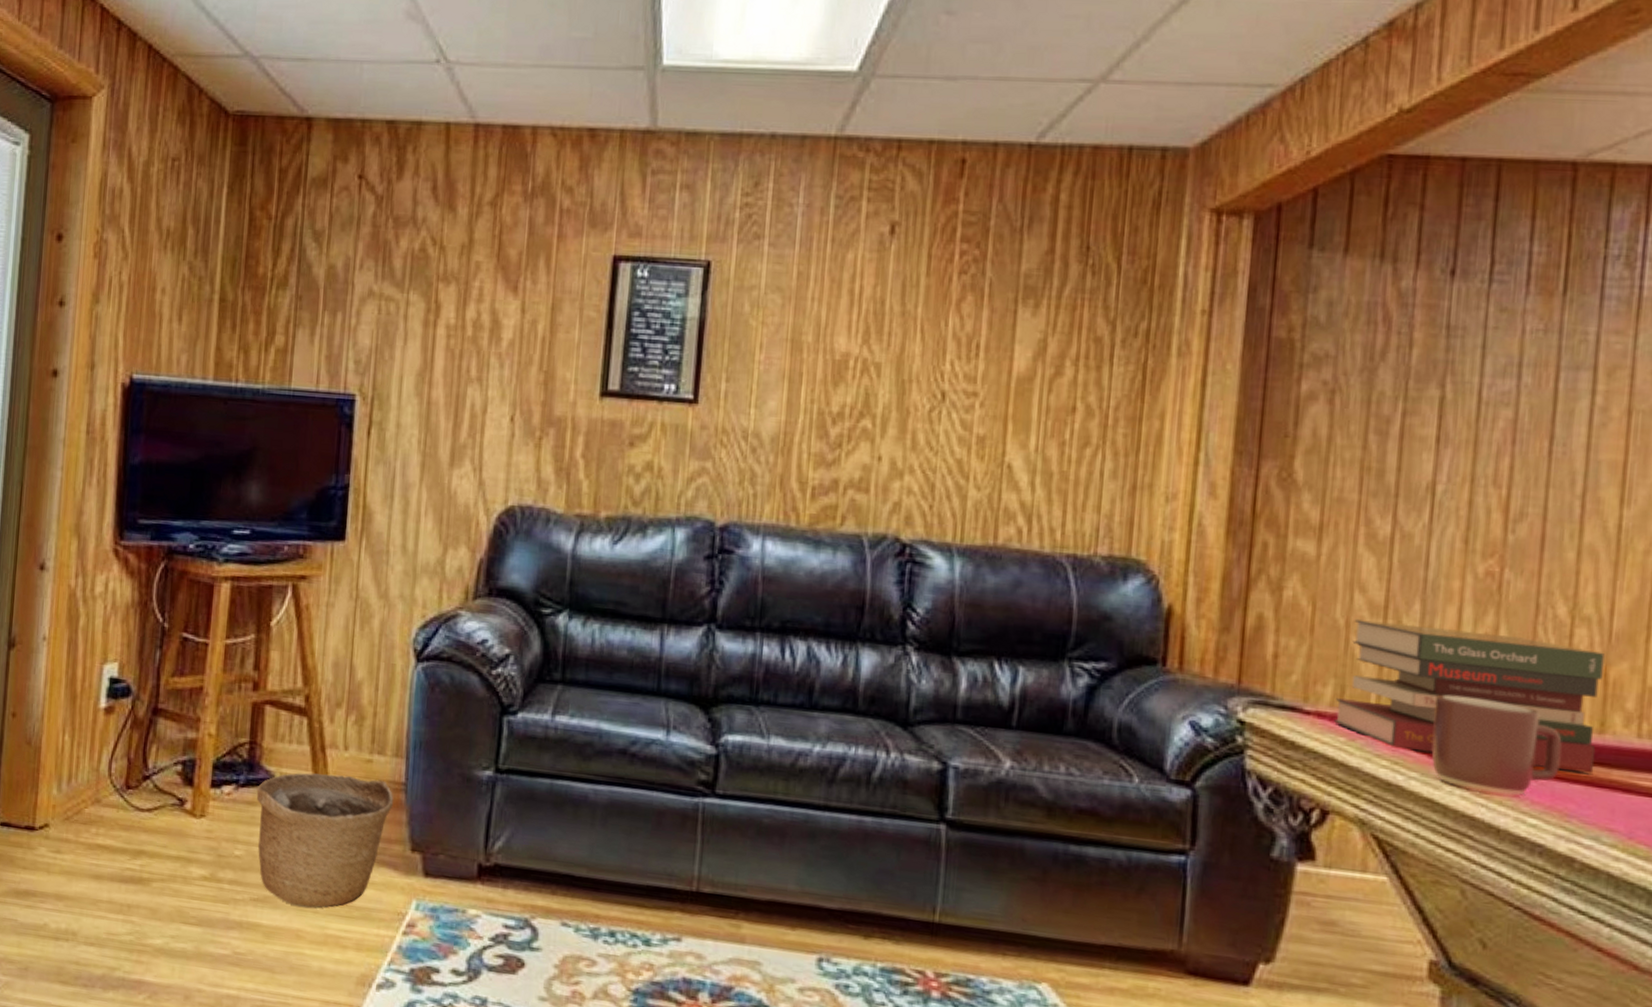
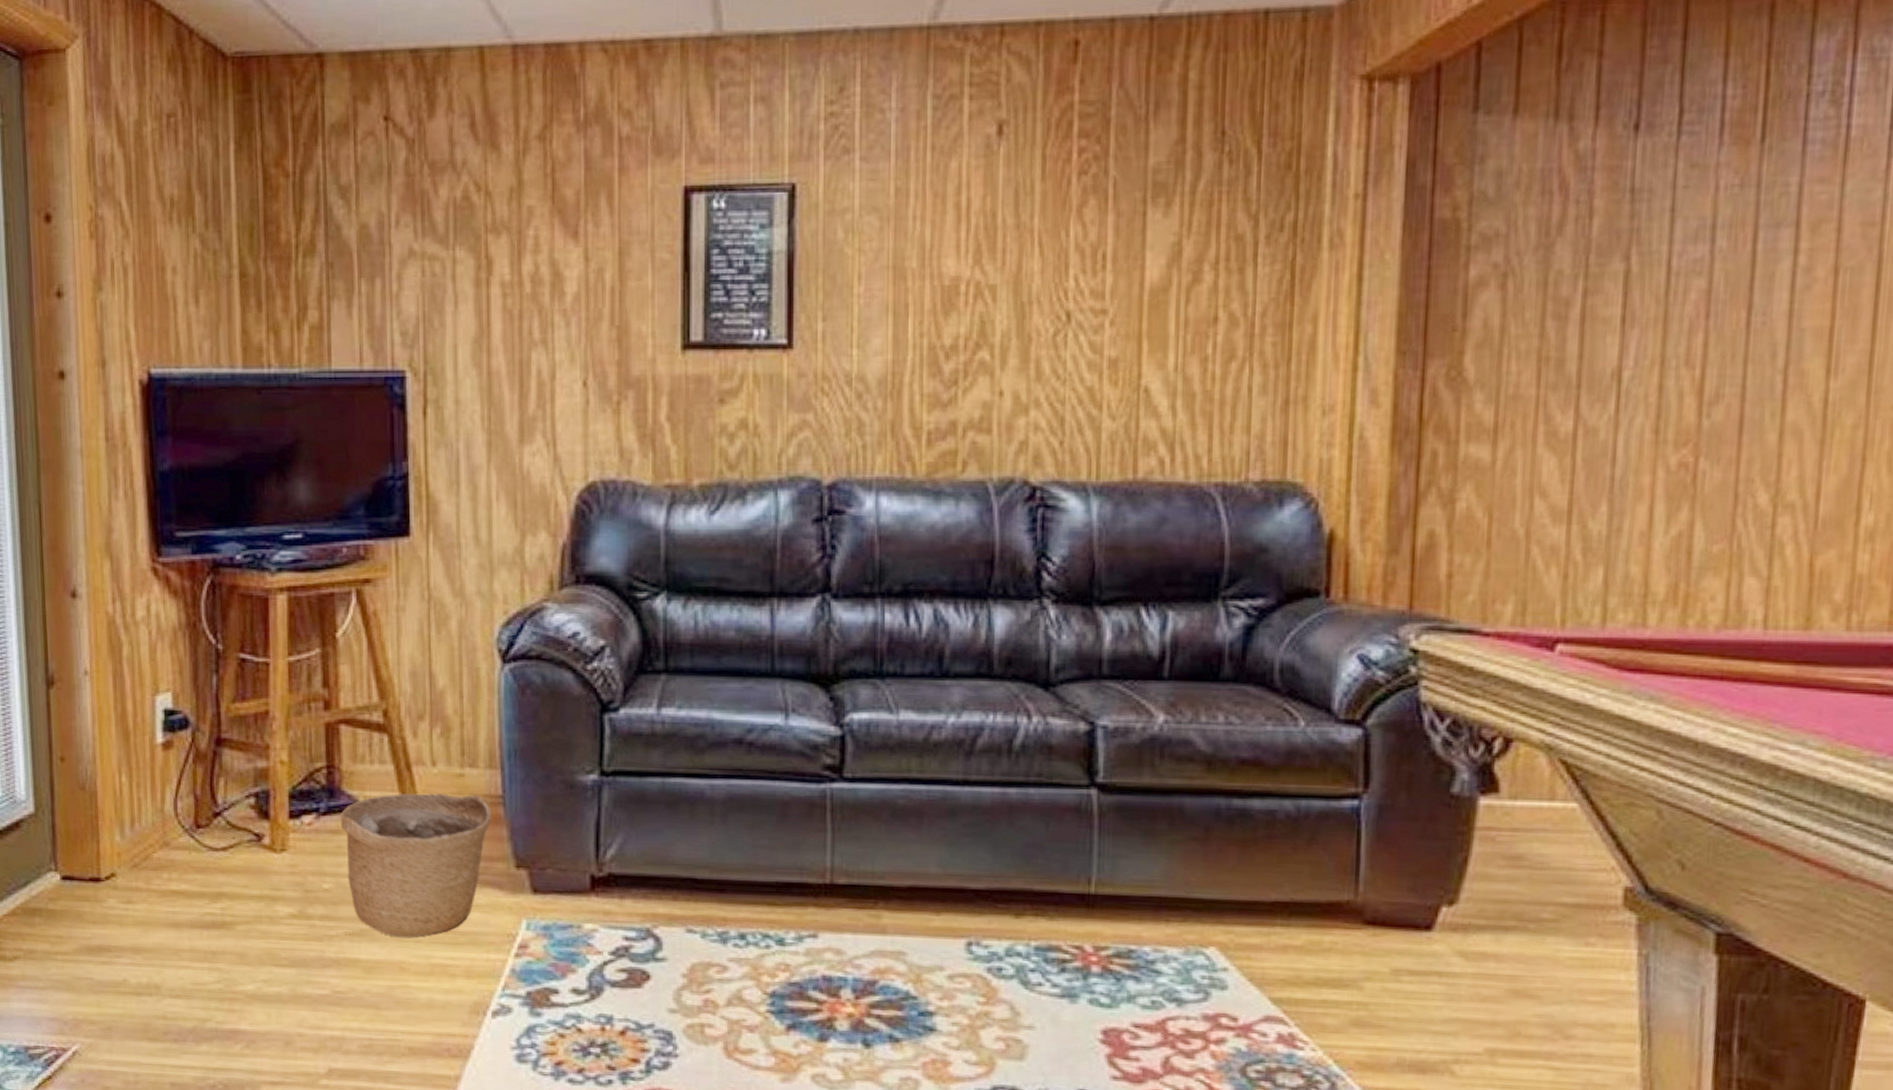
books: present [1334,619,1605,774] -> none [1516,528,1810,674]
mug: present [1431,694,1562,796] -> none [1622,602,1764,705]

